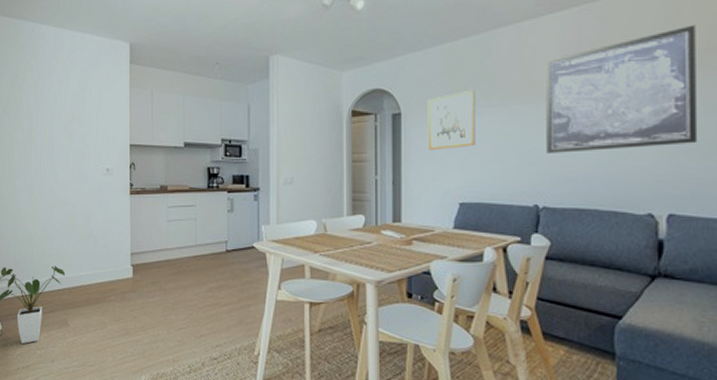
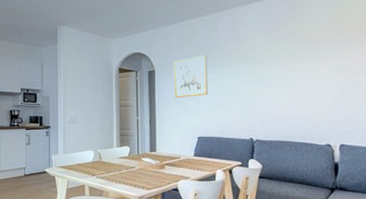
wall art: present [544,24,698,153] -> none [254,13,357,101]

